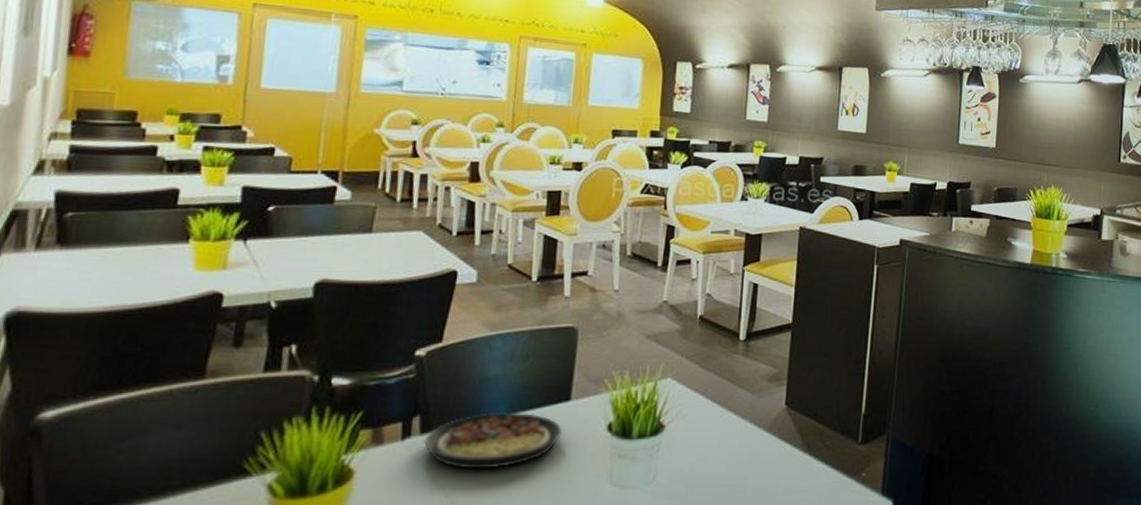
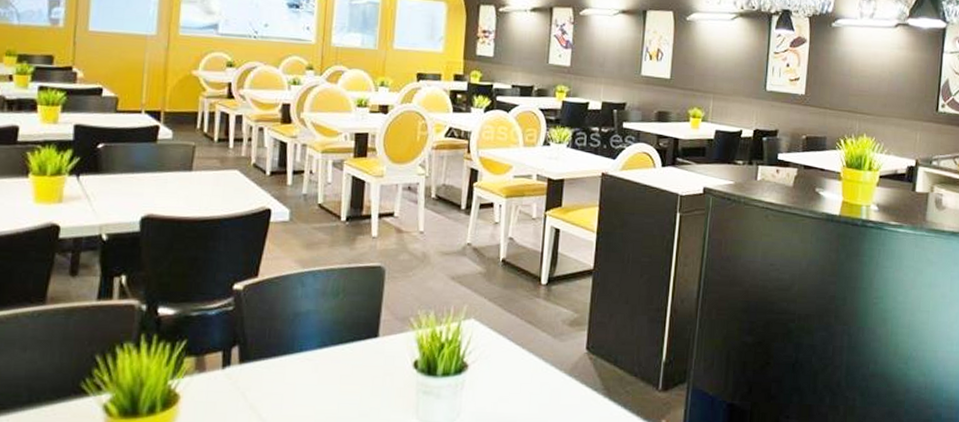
plate: present [424,411,563,469] -> none [243,345,372,400]

